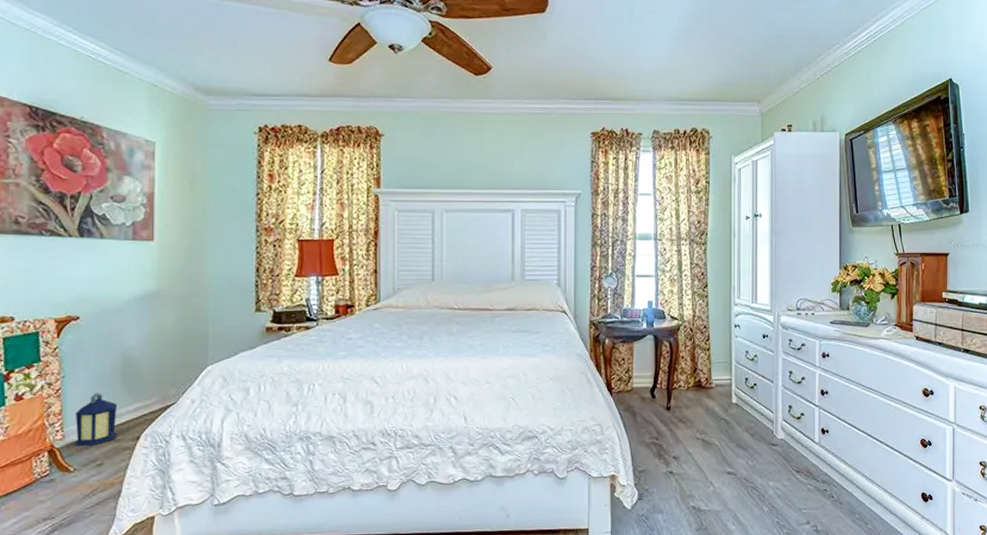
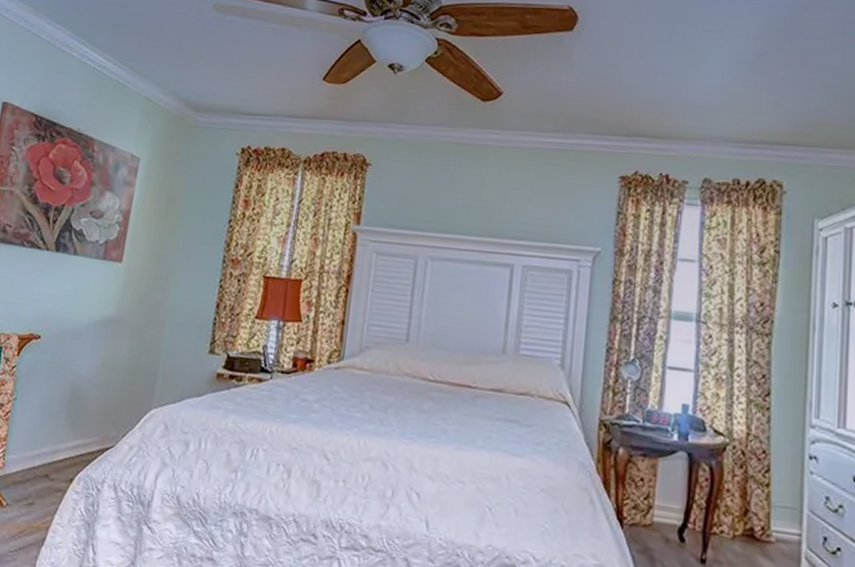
lantern: present [74,393,118,447] -> none [11,421,59,481]

